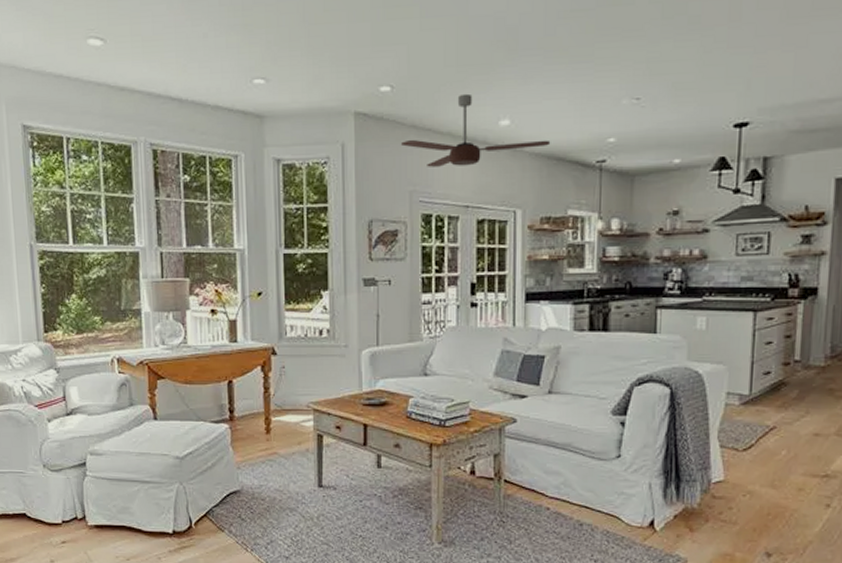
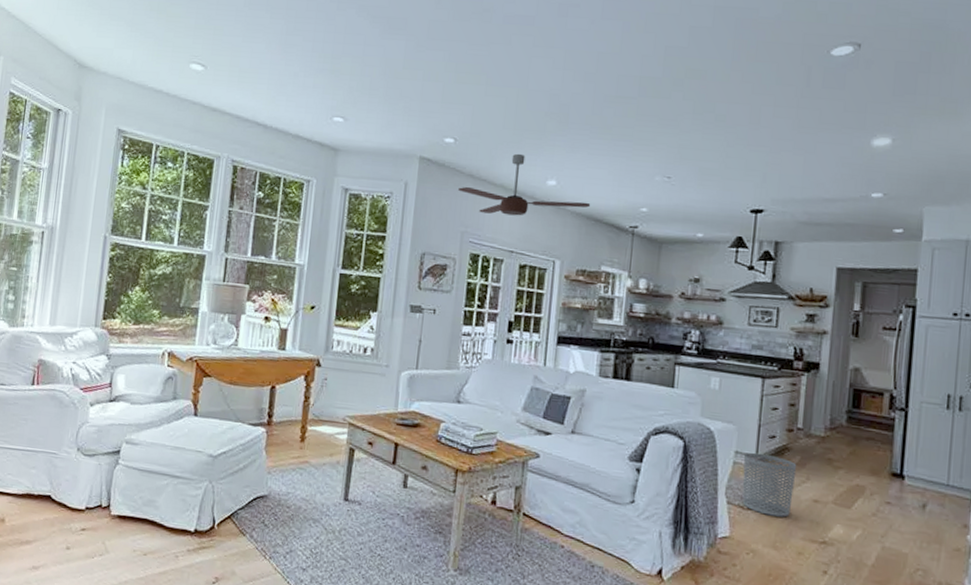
waste bin: none [736,391,795,455] -> present [742,452,797,517]

